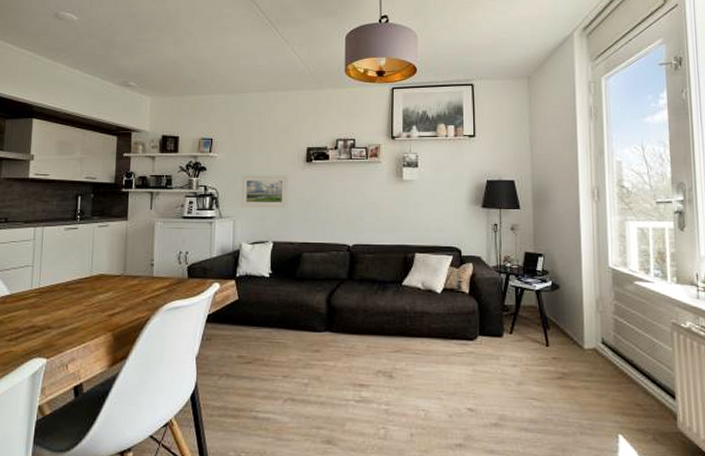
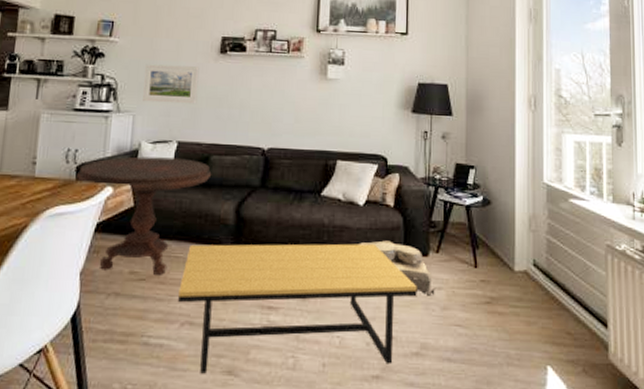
side table: none [189,256,304,358] -> present [77,156,212,275]
coffee table: none [281,327,494,443] -> present [178,243,417,374]
headphones: none [437,324,512,373] -> present [357,240,437,296]

